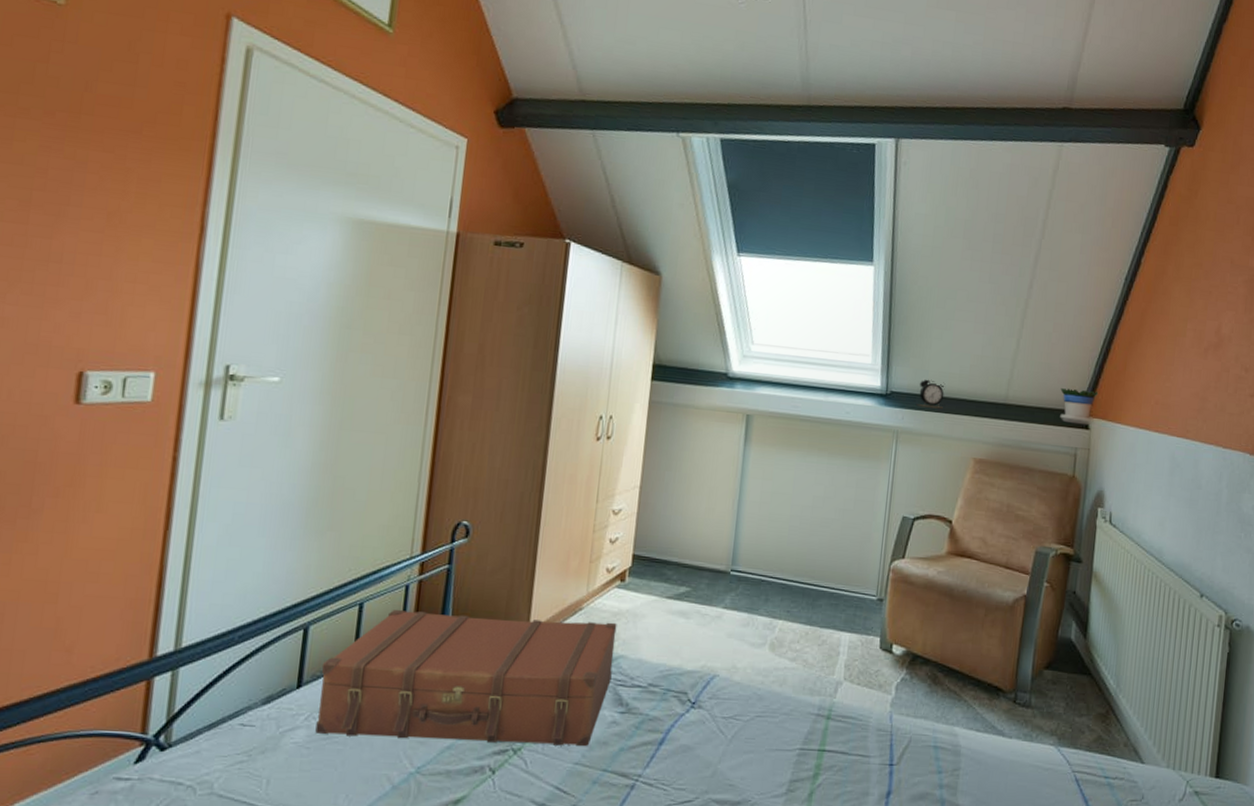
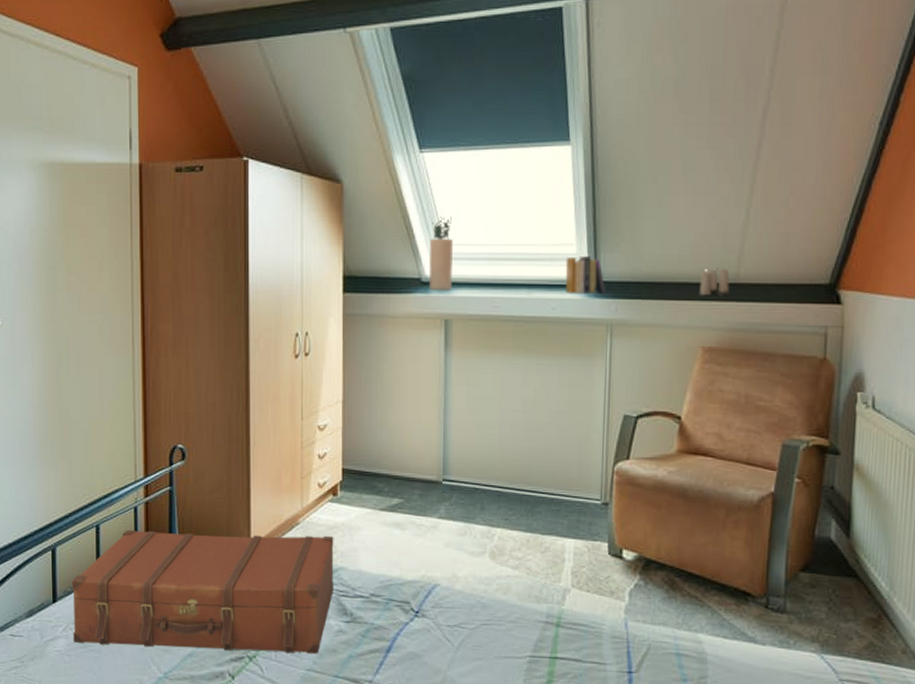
vase: none [735,317,762,388] -> present [429,217,453,292]
books: none [859,367,895,404] -> present [565,256,607,295]
alarm clock: present [916,377,945,409] -> none [631,263,663,296]
candle: none [974,387,1000,415] -> present [699,266,730,297]
flowerpot: present [1060,388,1099,426] -> none [803,258,852,300]

